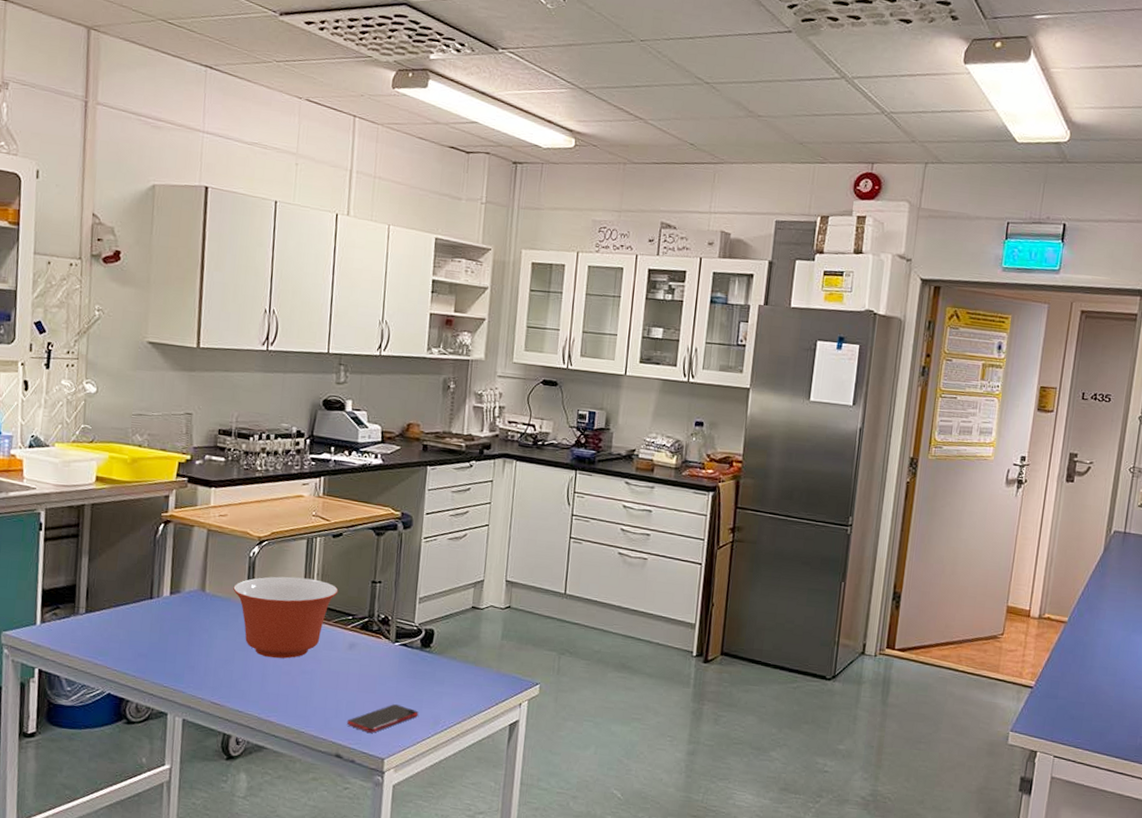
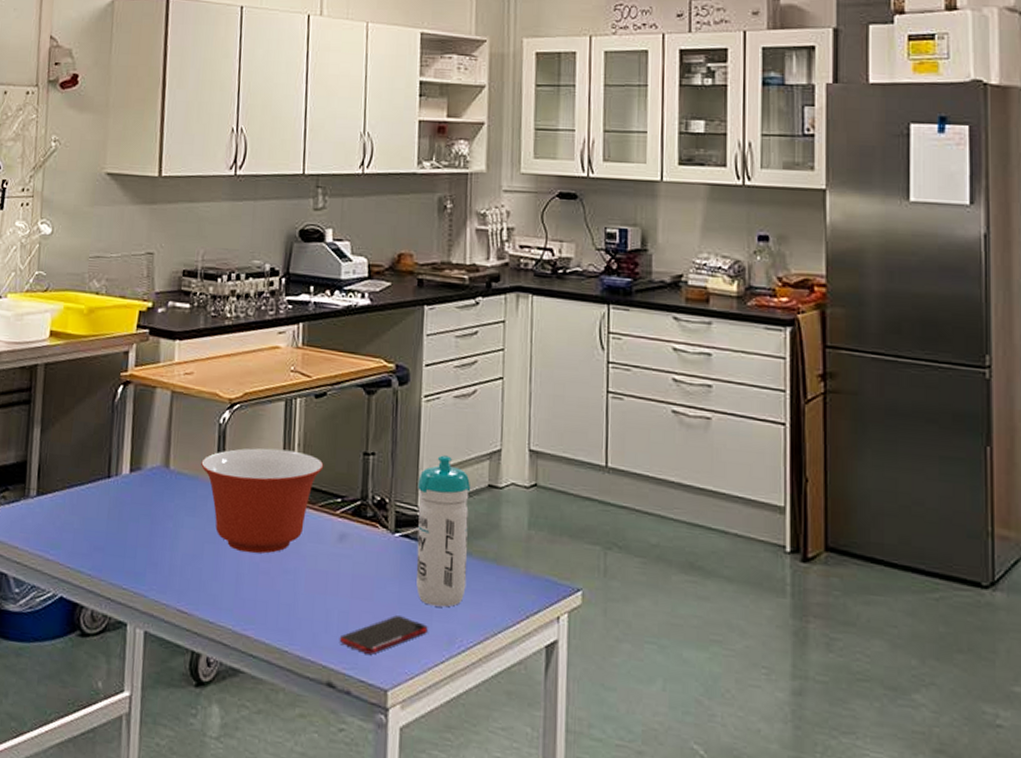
water bottle: none [411,584,458,698] -> present [416,455,471,608]

